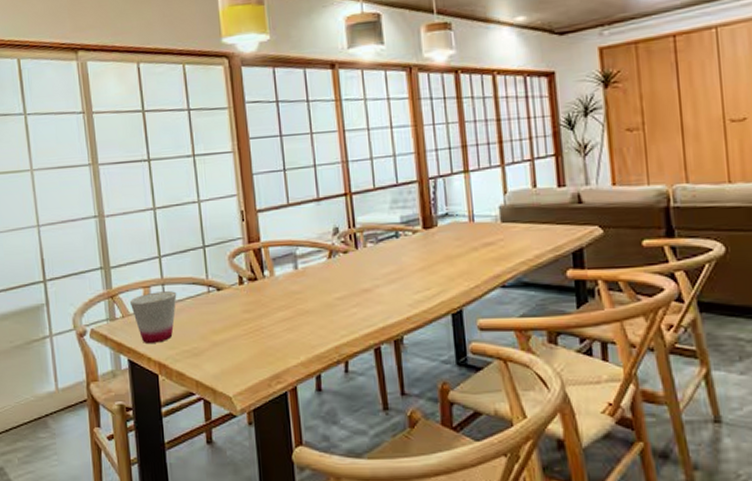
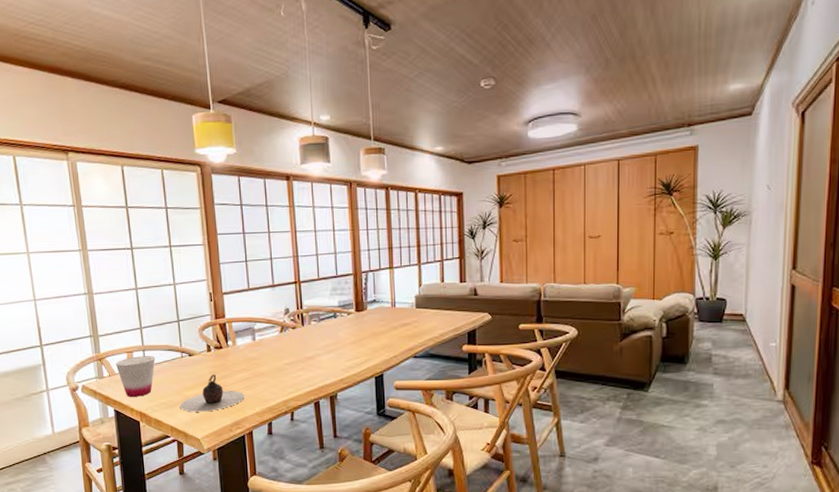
teapot: none [206,314,286,362] -> present [179,375,245,412]

